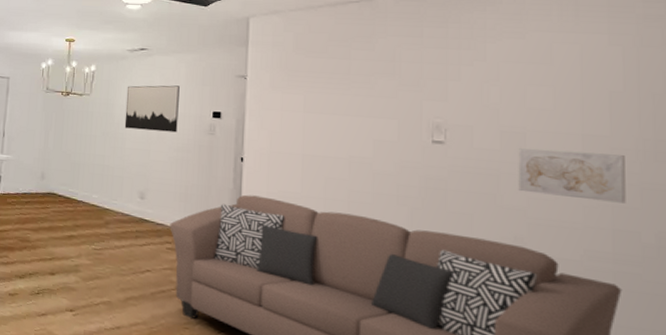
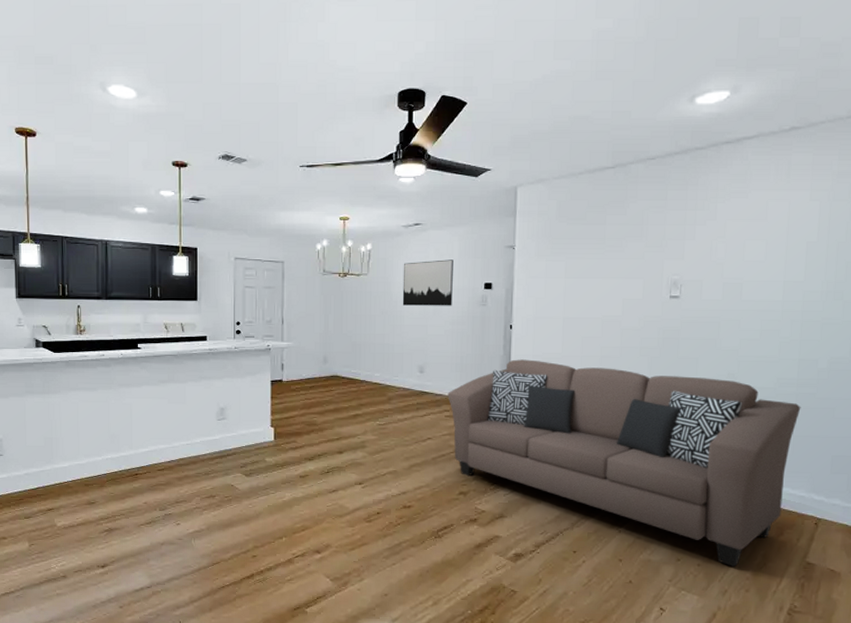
wall art: present [518,147,626,204] -> none [733,296,813,337]

